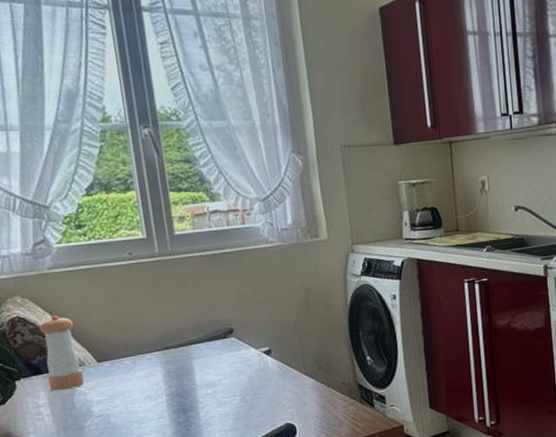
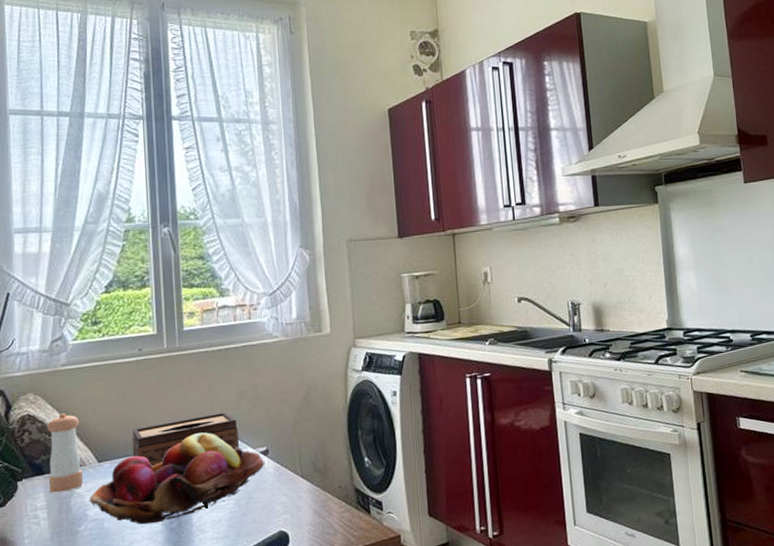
fruit basket: none [92,333,269,420] -> present [89,432,265,525]
tissue box: none [130,314,241,366] -> present [132,411,239,467]

